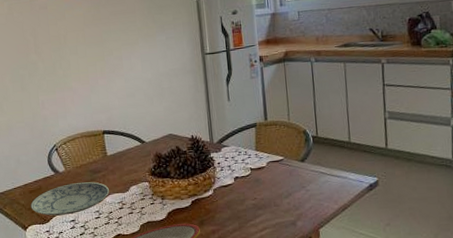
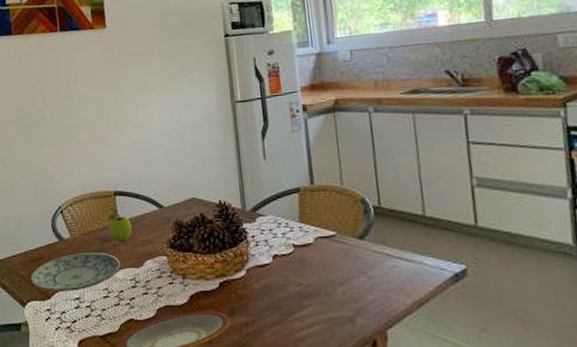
fruit: none [97,149,119,172] -> present [108,213,132,241]

